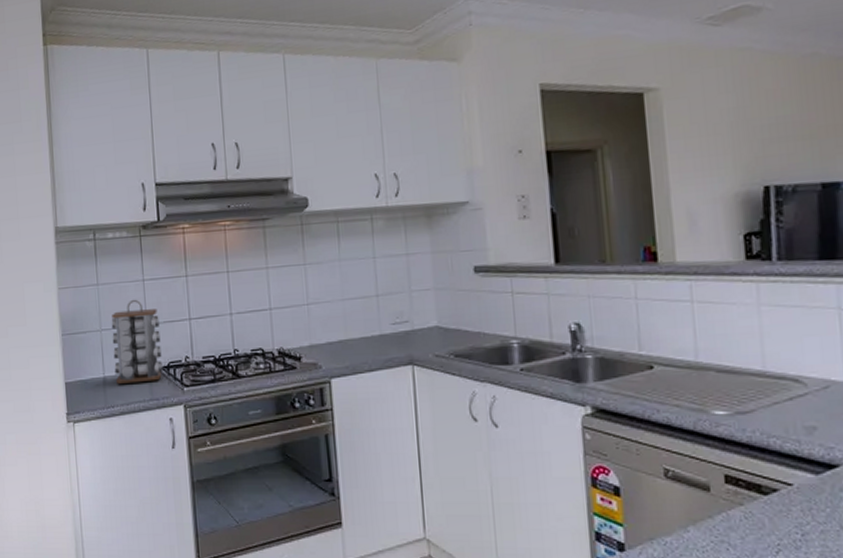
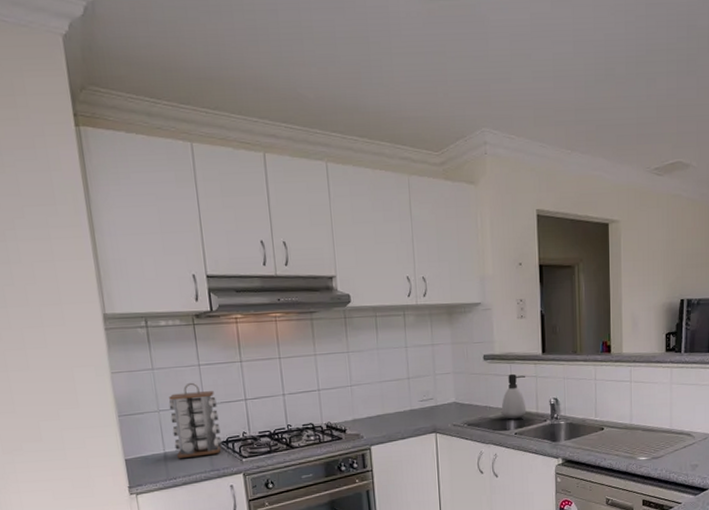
soap dispenser: none [500,290,536,351] -> present [501,373,527,420]

